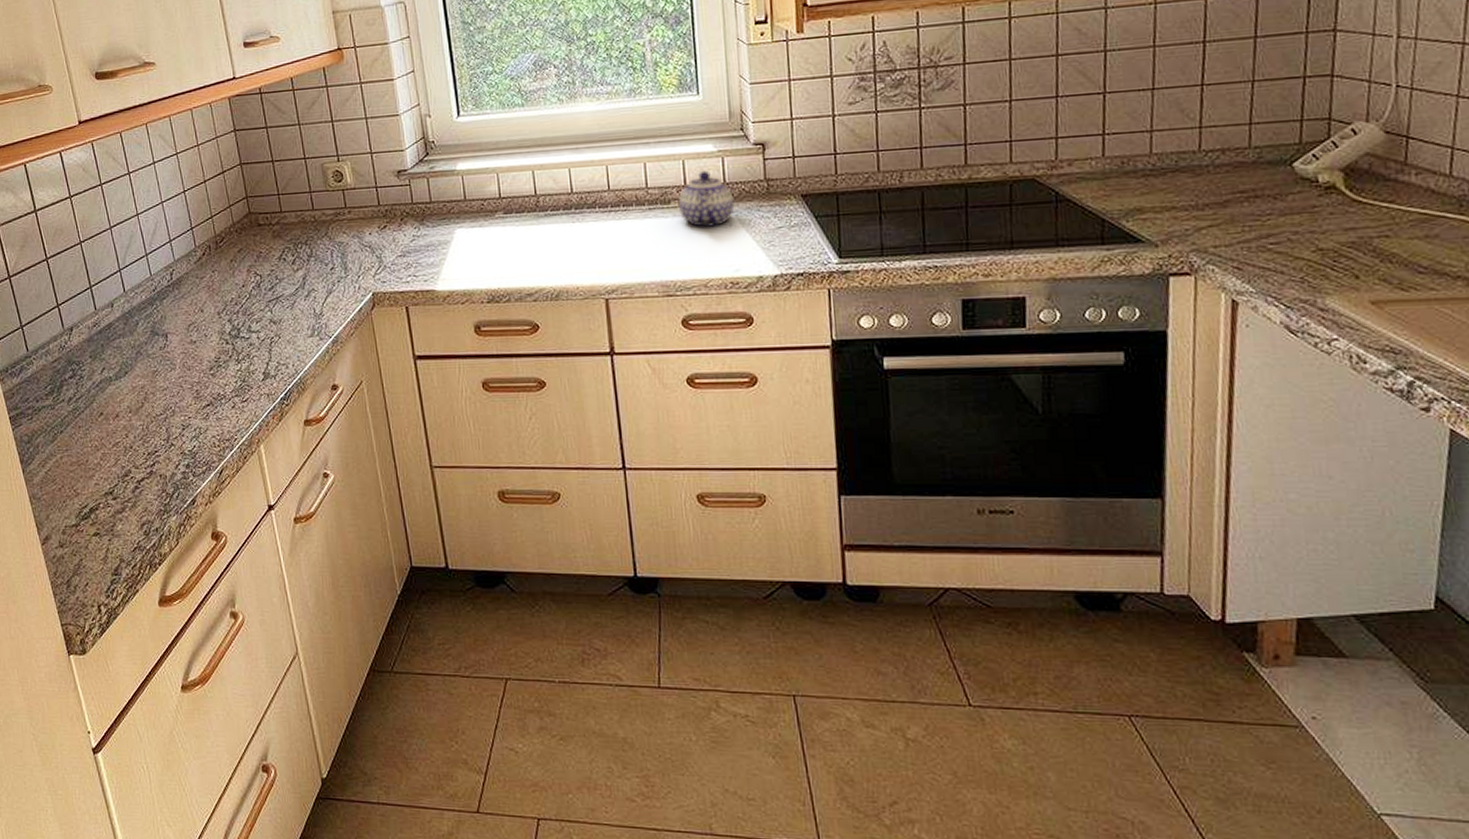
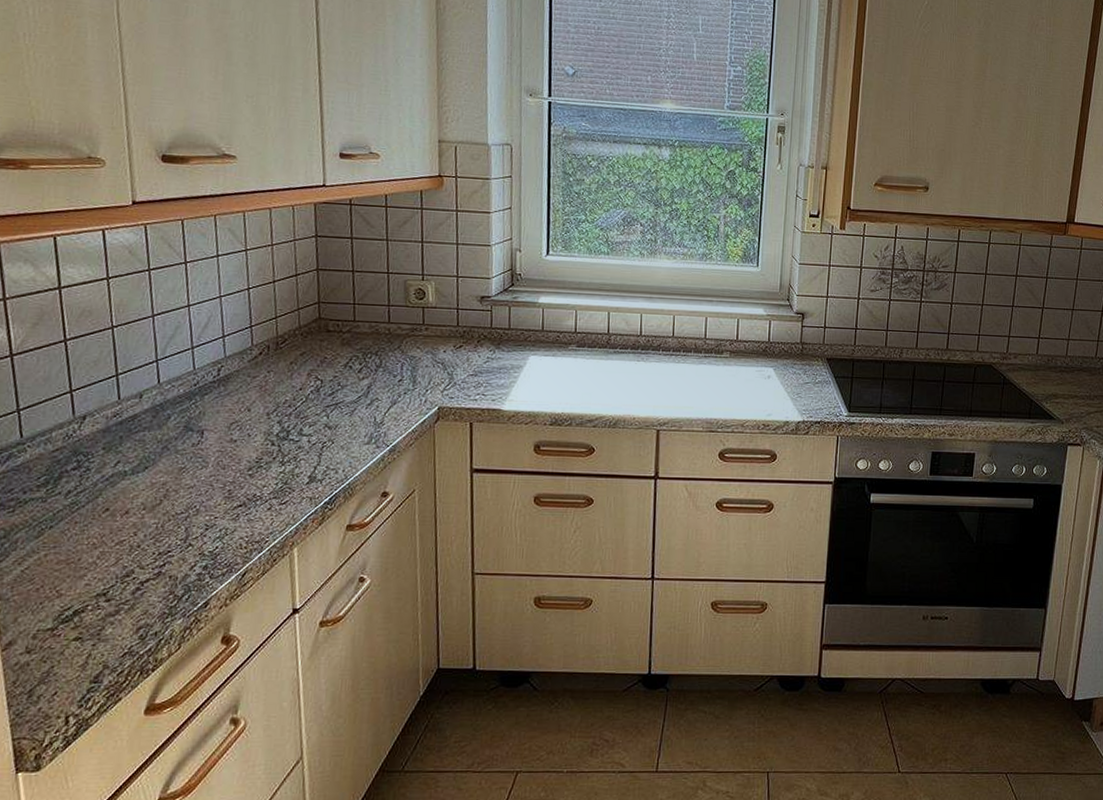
teapot: present [679,170,735,227] -> none [730,329,775,377]

